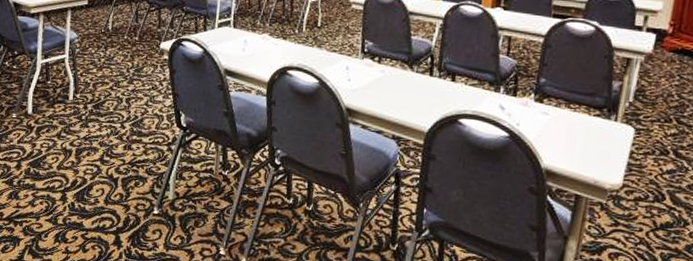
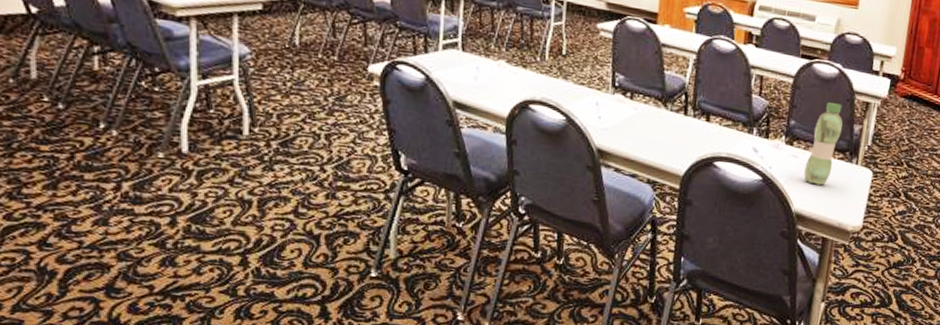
water bottle: none [554,60,600,142] -> present [803,102,843,186]

